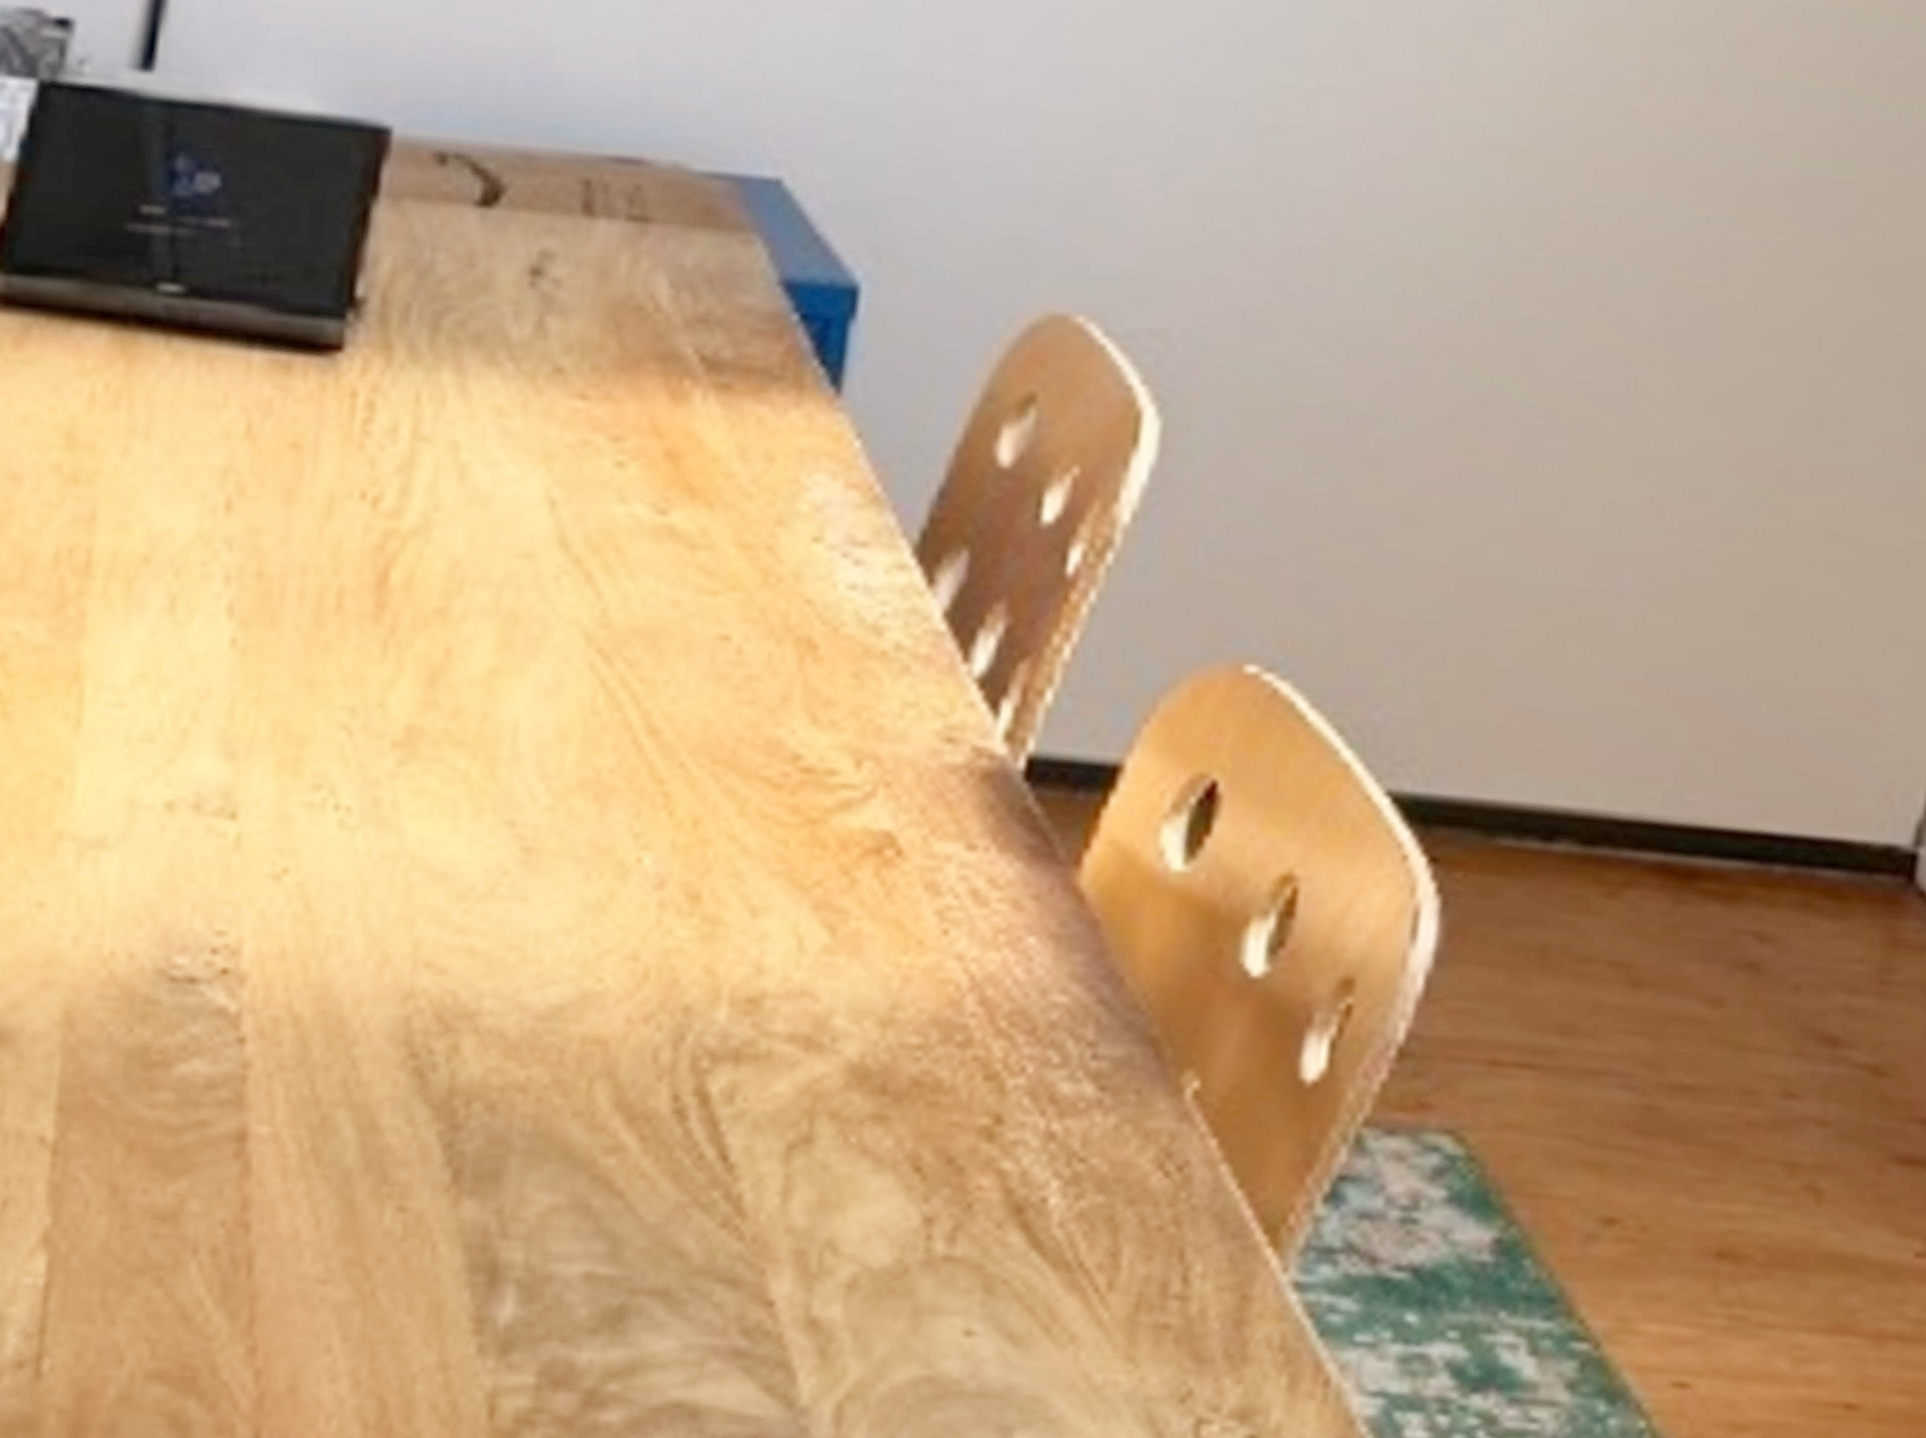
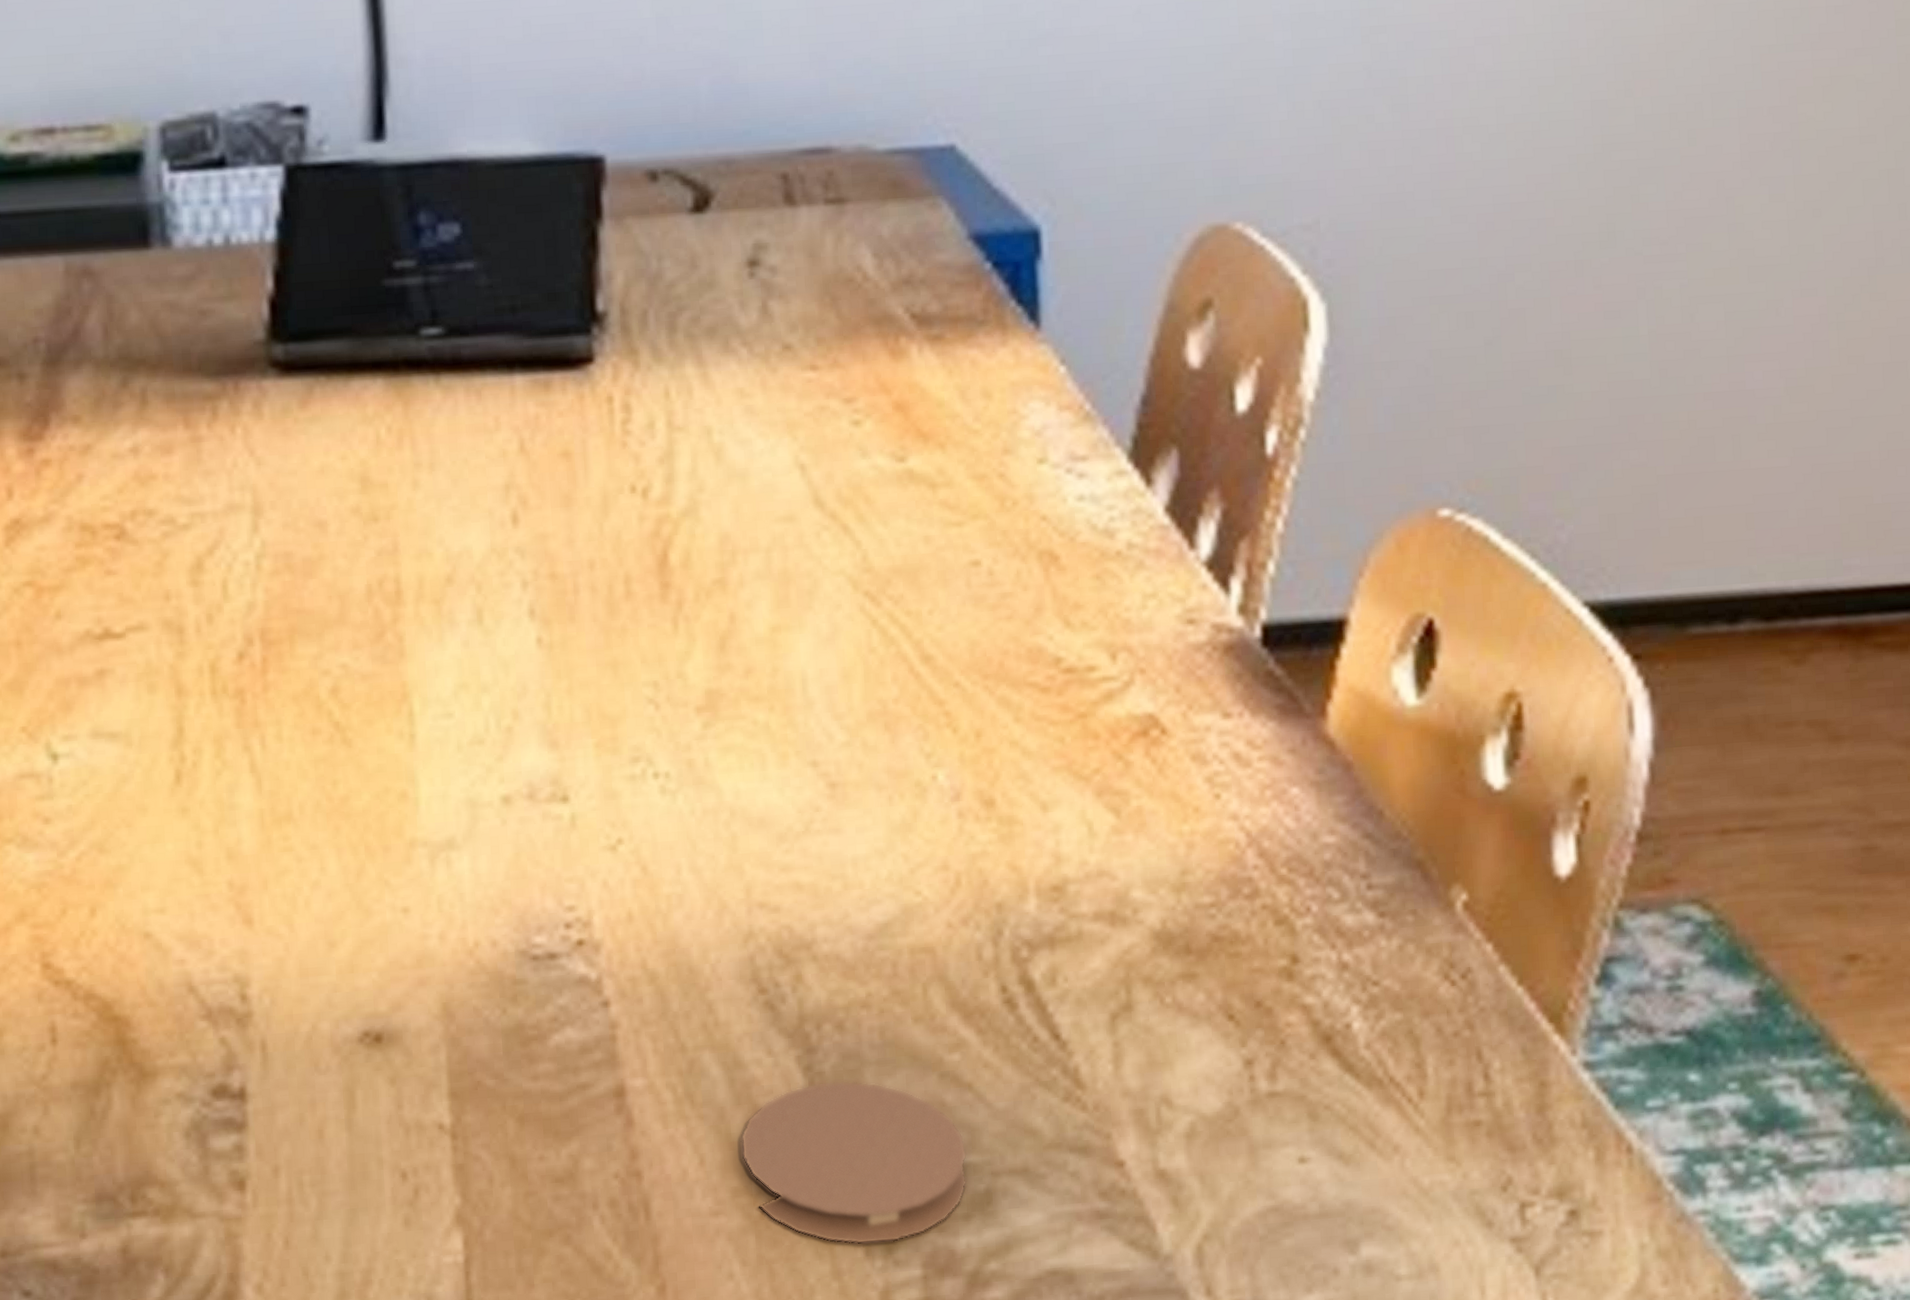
coaster: none [361,1162,607,1344] -> present [740,1080,968,1245]

